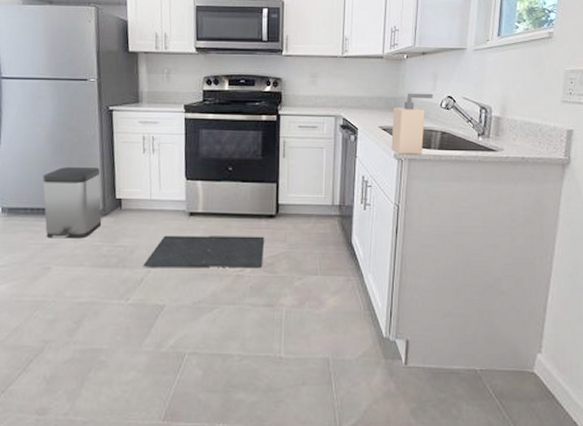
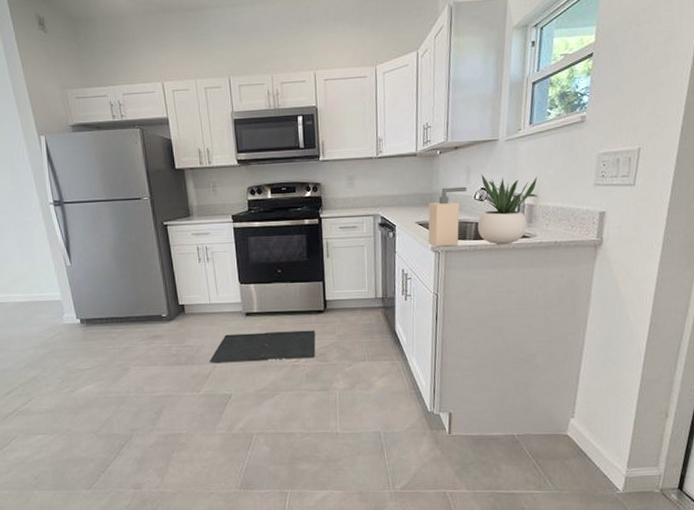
pedal bin: present [43,167,102,239] -> none [112,278,169,343]
potted plant: none [443,82,505,157] -> present [477,174,538,245]

